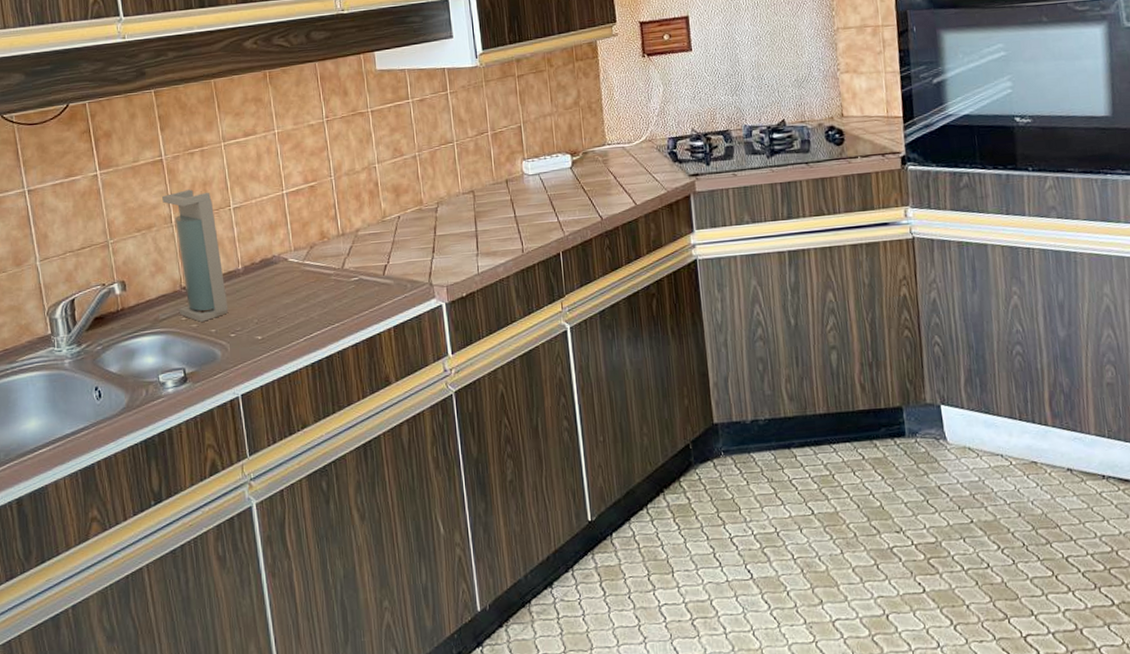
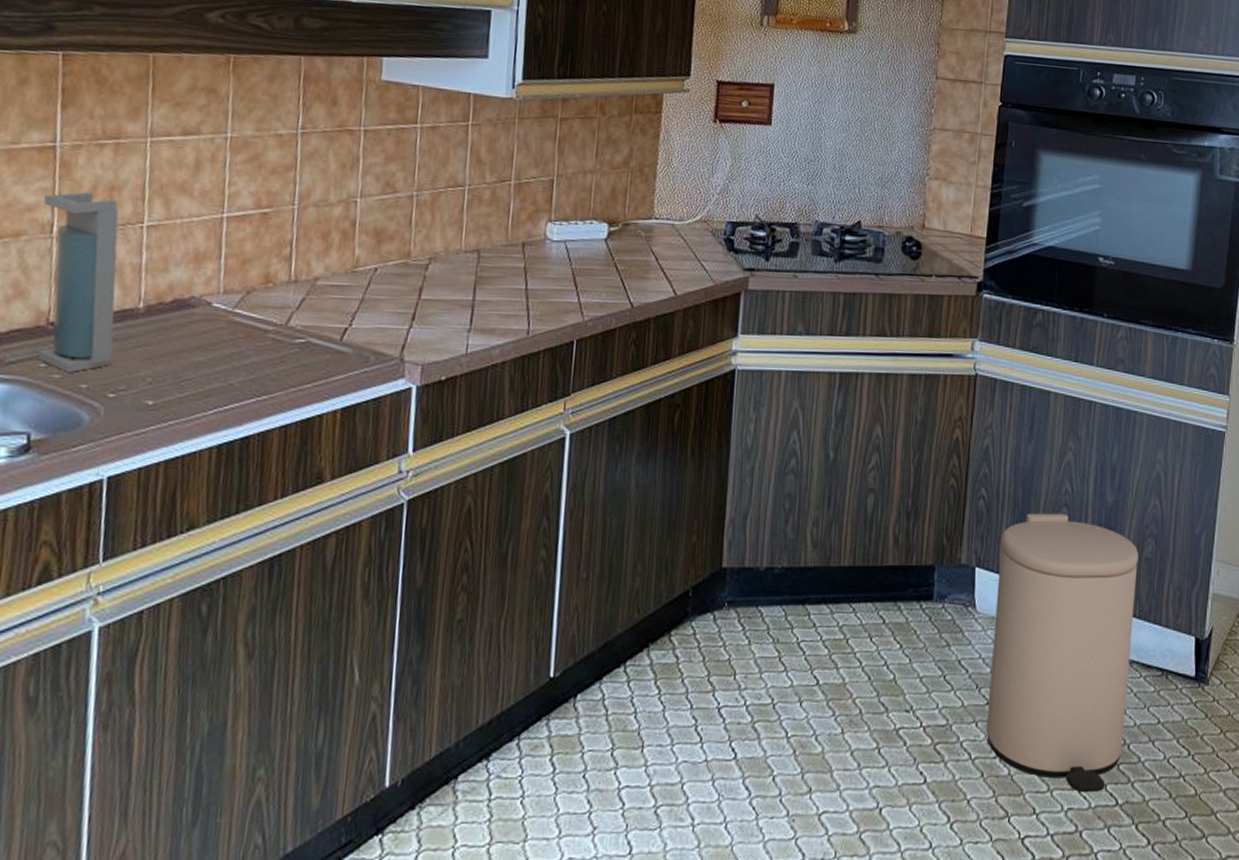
pedal bin: none [960,350,1111,596] -> present [986,513,1139,793]

